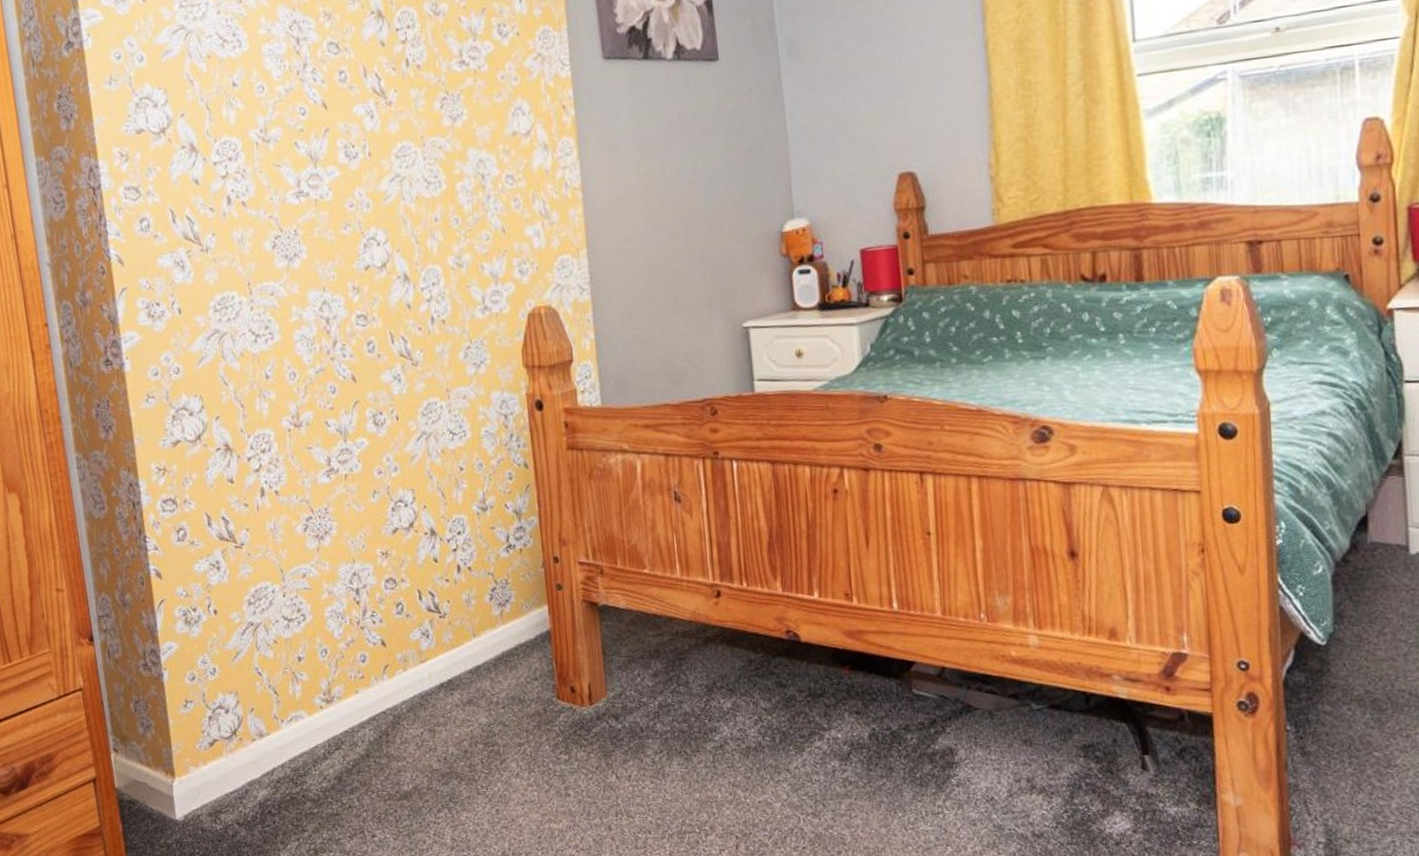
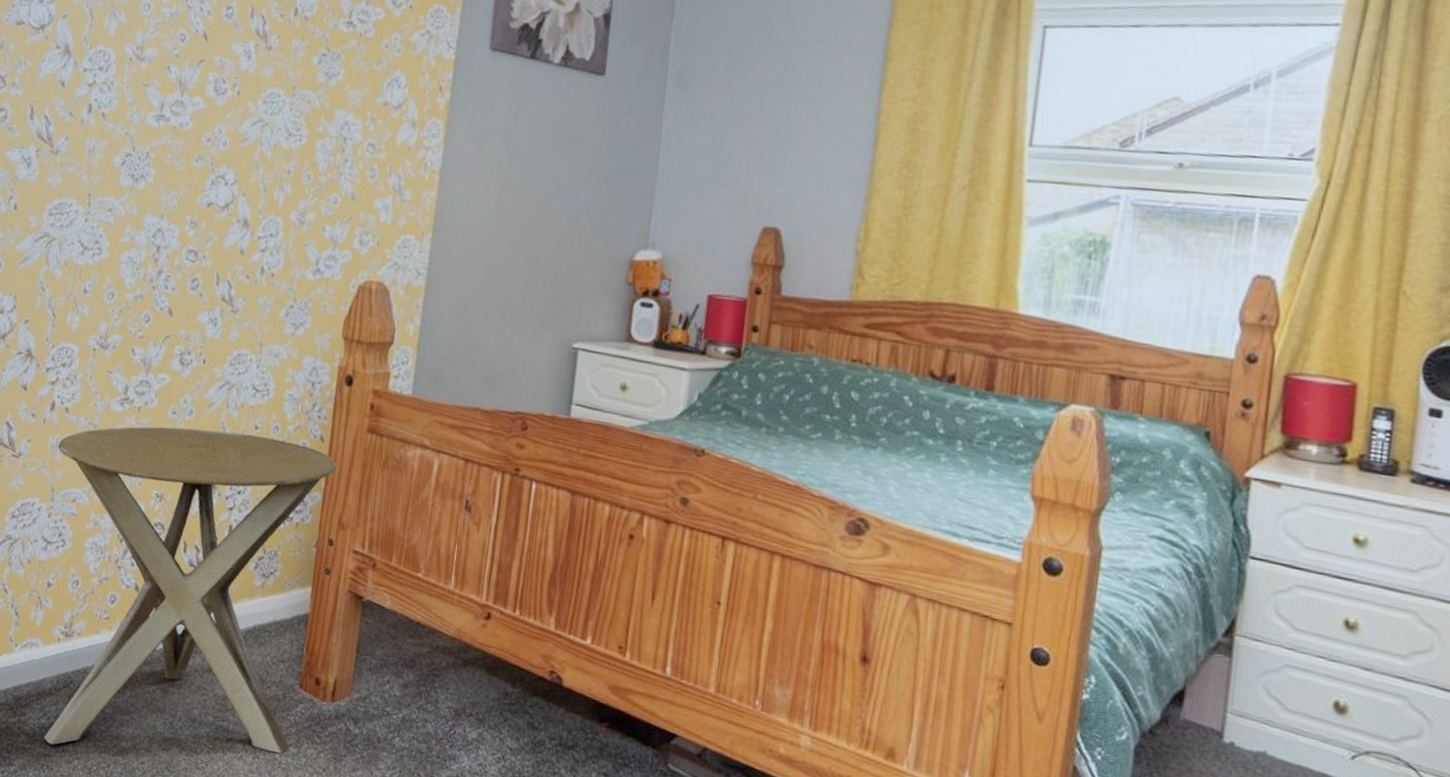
side table: none [276,475,561,804] -> present [44,426,337,753]

